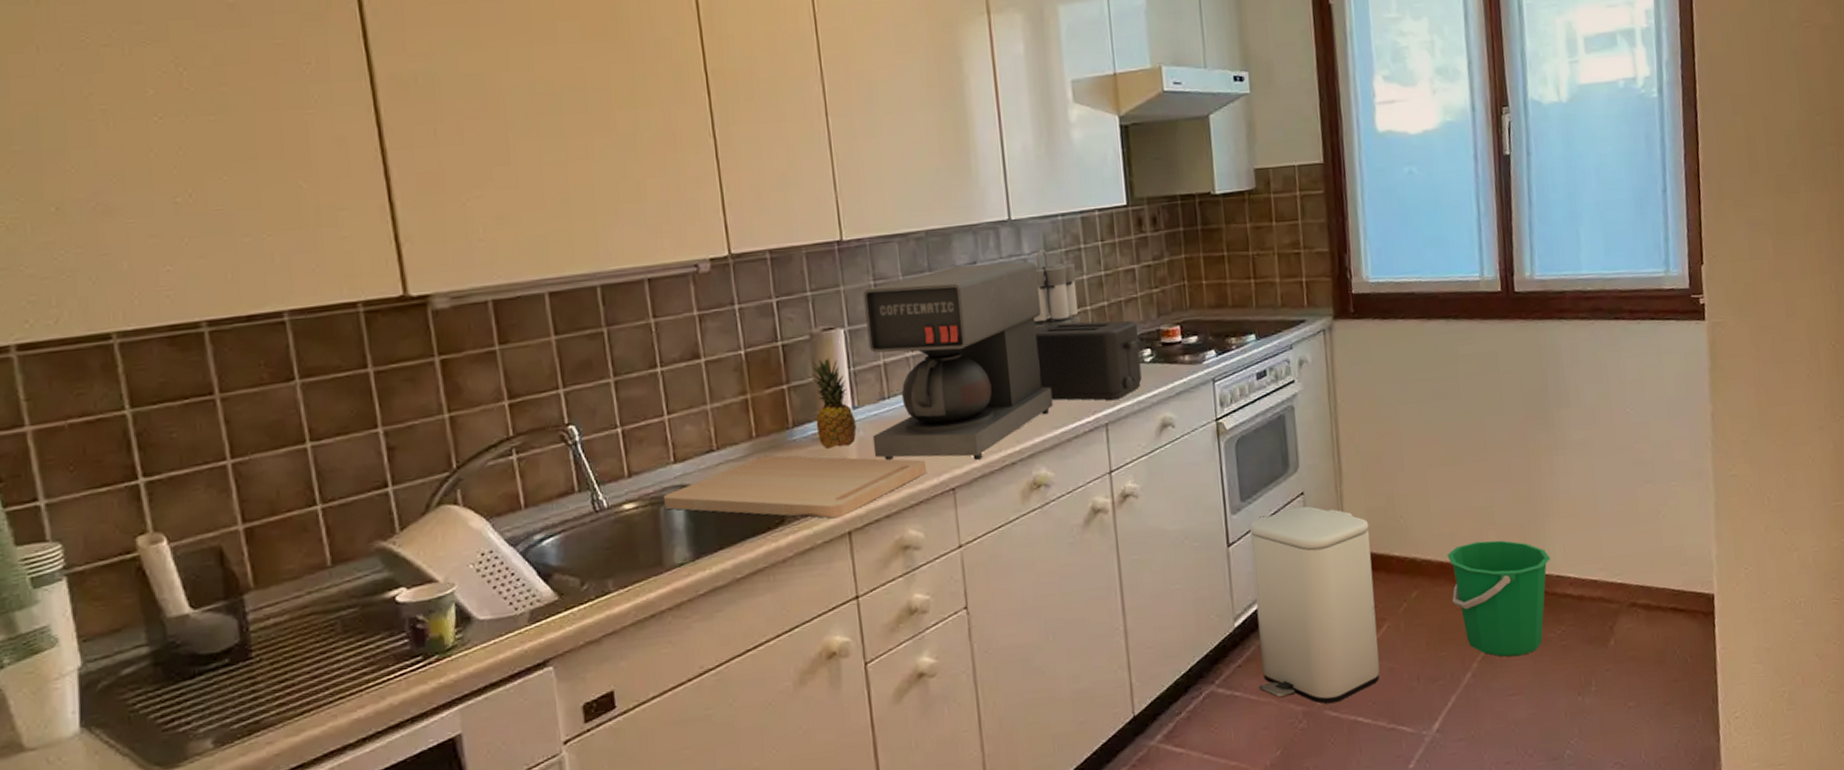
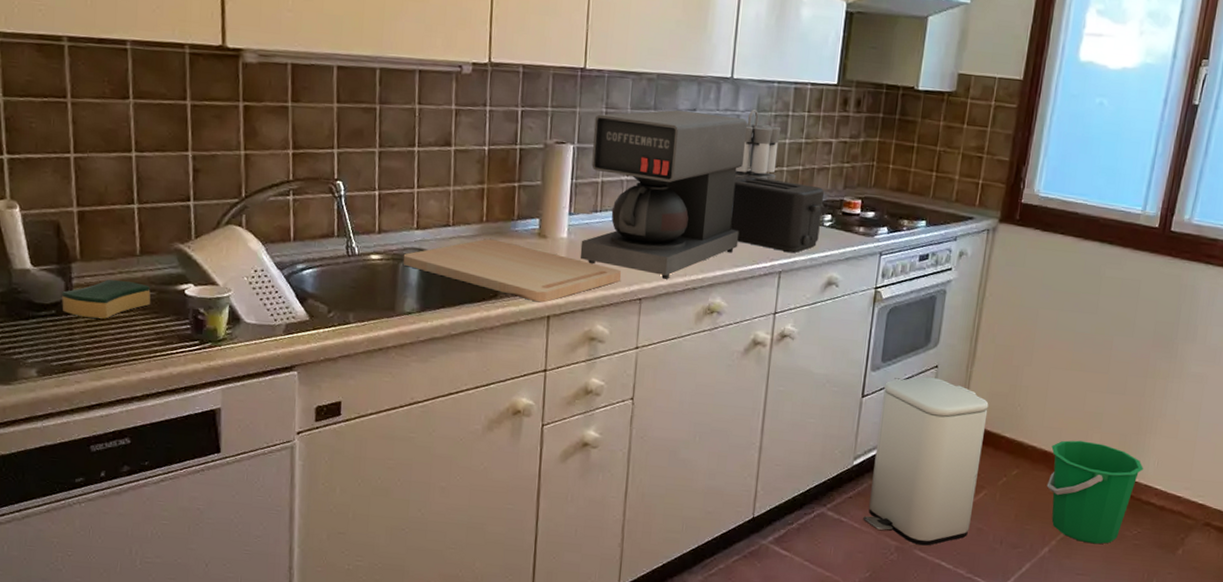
sponge: none [234,600,354,659] -> present [61,279,151,319]
fruit: present [811,357,857,450] -> none [536,167,570,245]

